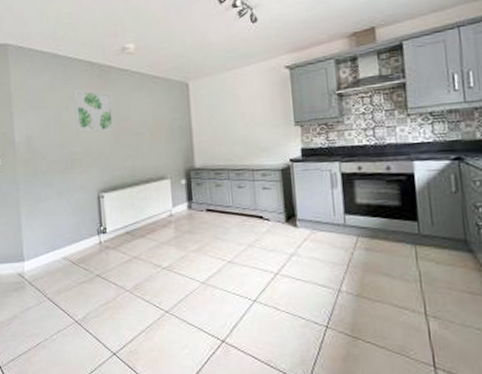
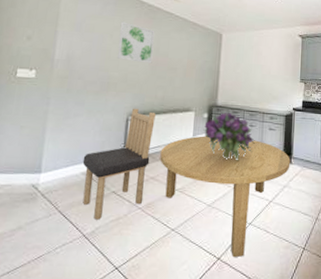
dining chair: none [61,183,130,305] -> present [82,108,156,220]
dining table: none [139,203,296,340] -> present [160,136,291,258]
bouquet: none [183,174,247,231] -> present [203,112,255,161]

